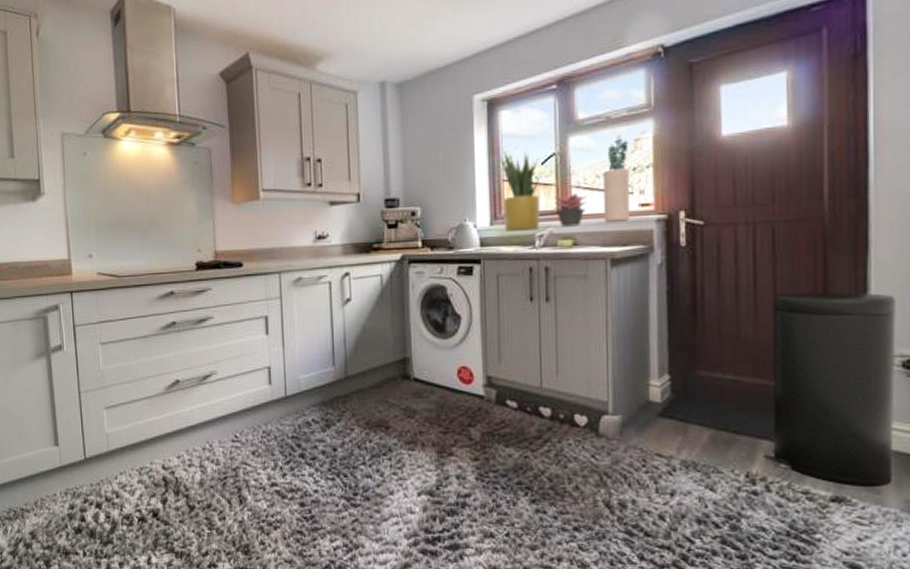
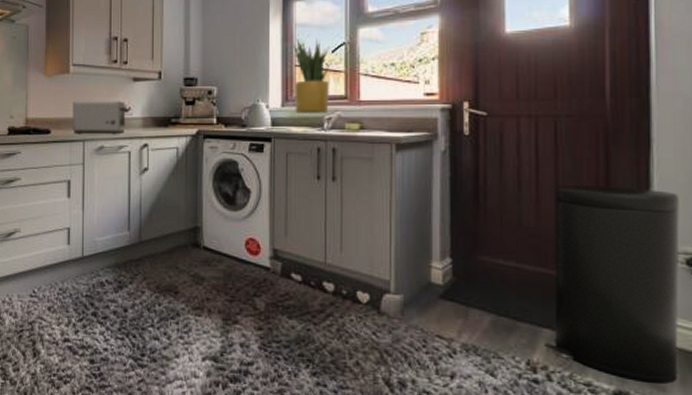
toaster: none [265,226,325,267] -> present [72,100,126,135]
succulent plant: present [553,192,587,227] -> none [342,80,374,112]
vase: present [603,134,630,224] -> none [390,27,416,110]

